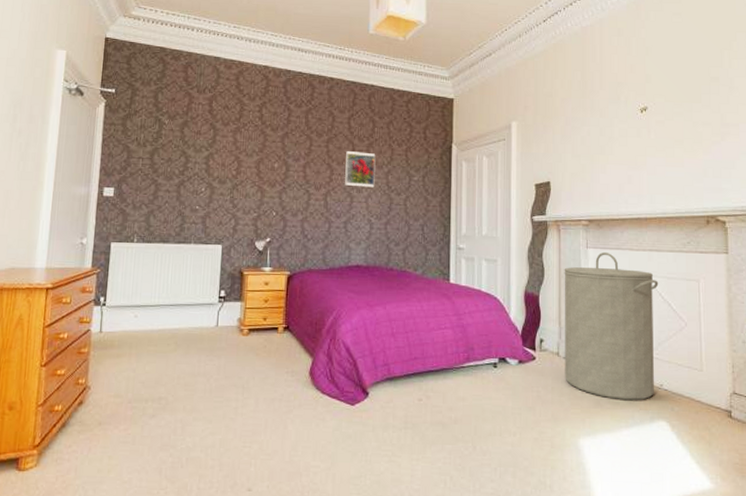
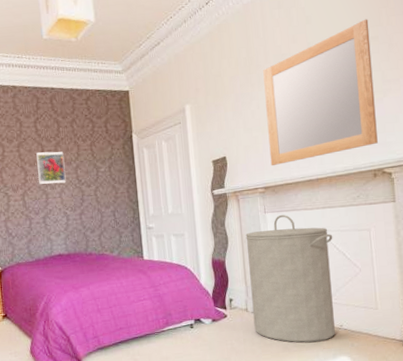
home mirror: none [597,58,713,198] -> present [263,19,378,165]

